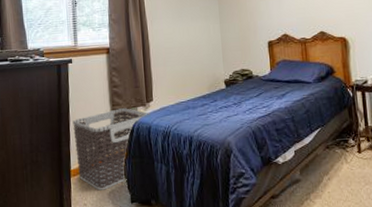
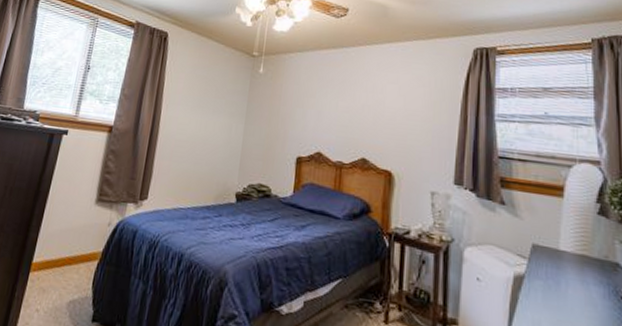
clothes hamper: present [73,108,149,191] -> none [39,200,140,298]

